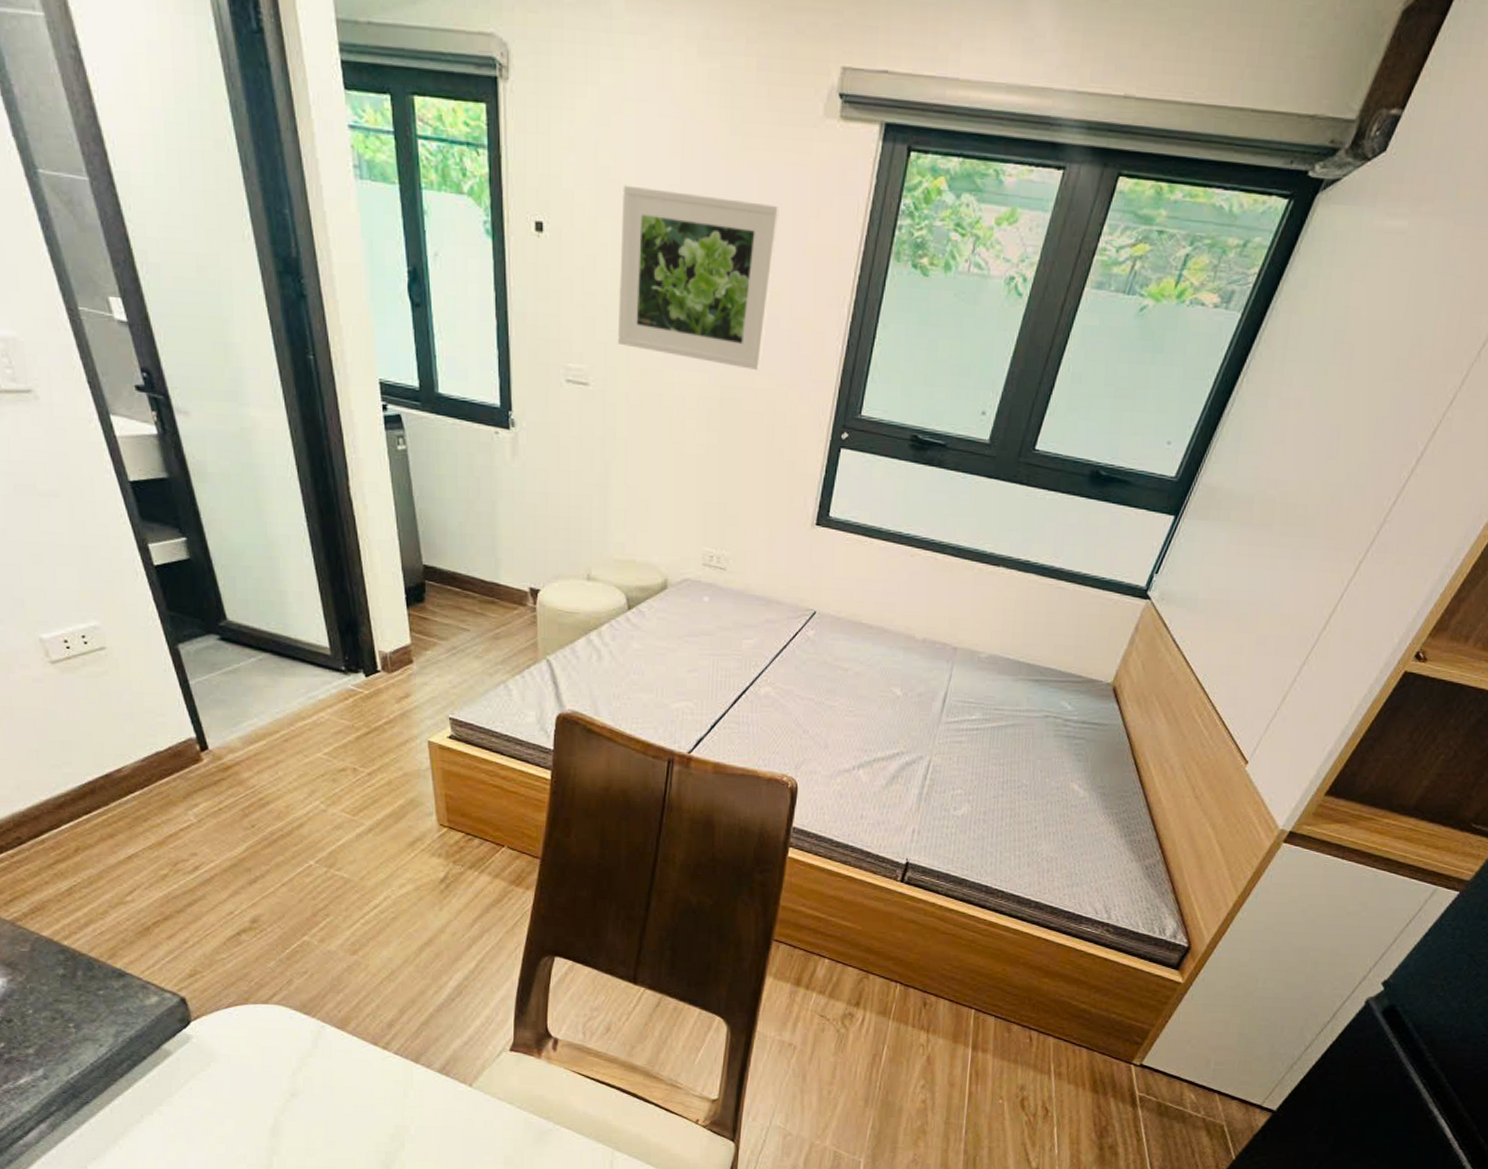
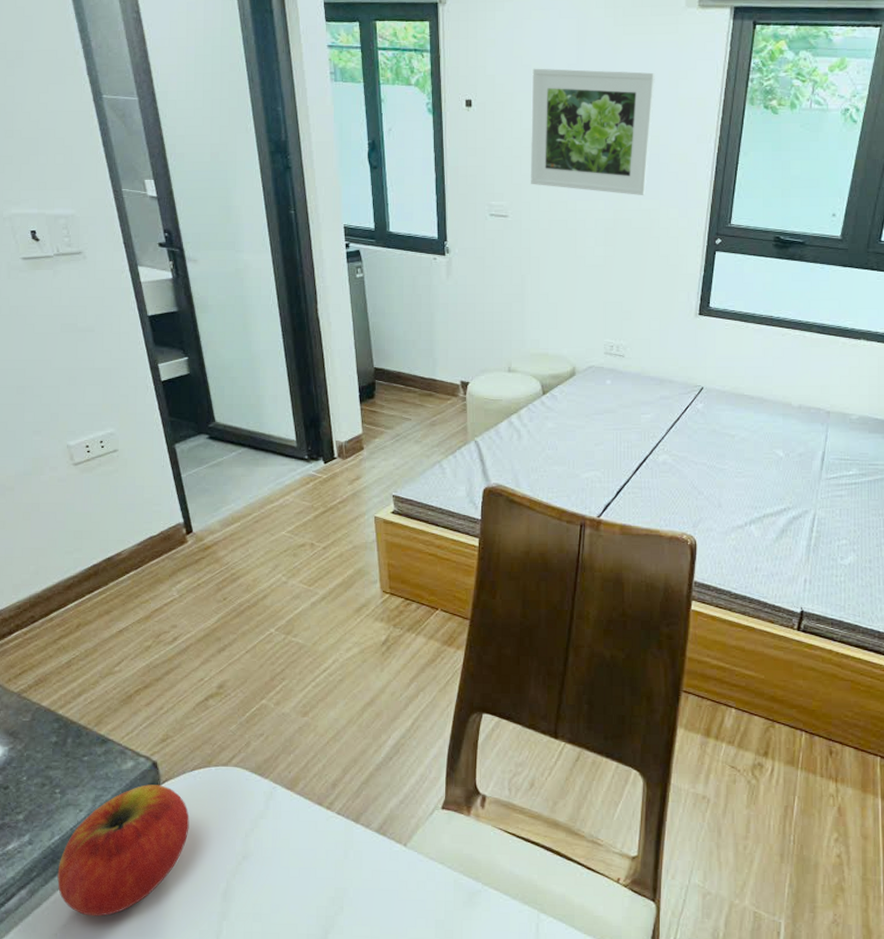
apple: none [80,1021,228,1150] -> present [57,784,189,917]

